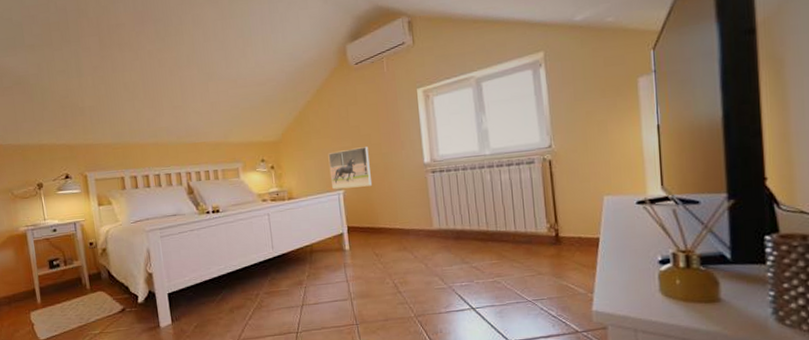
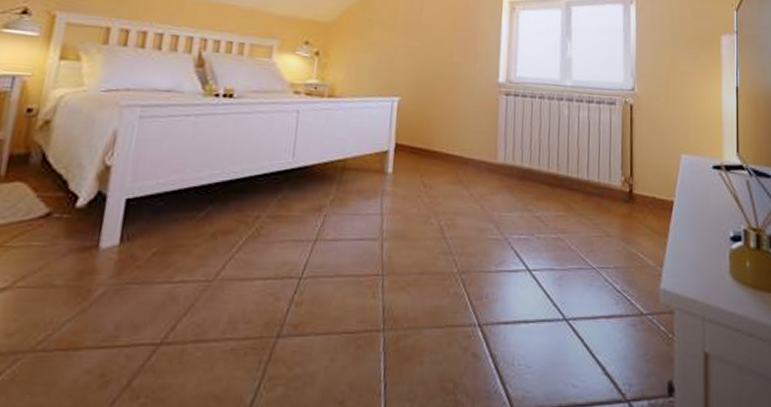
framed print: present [328,147,372,190] -> none [386,49,438,98]

